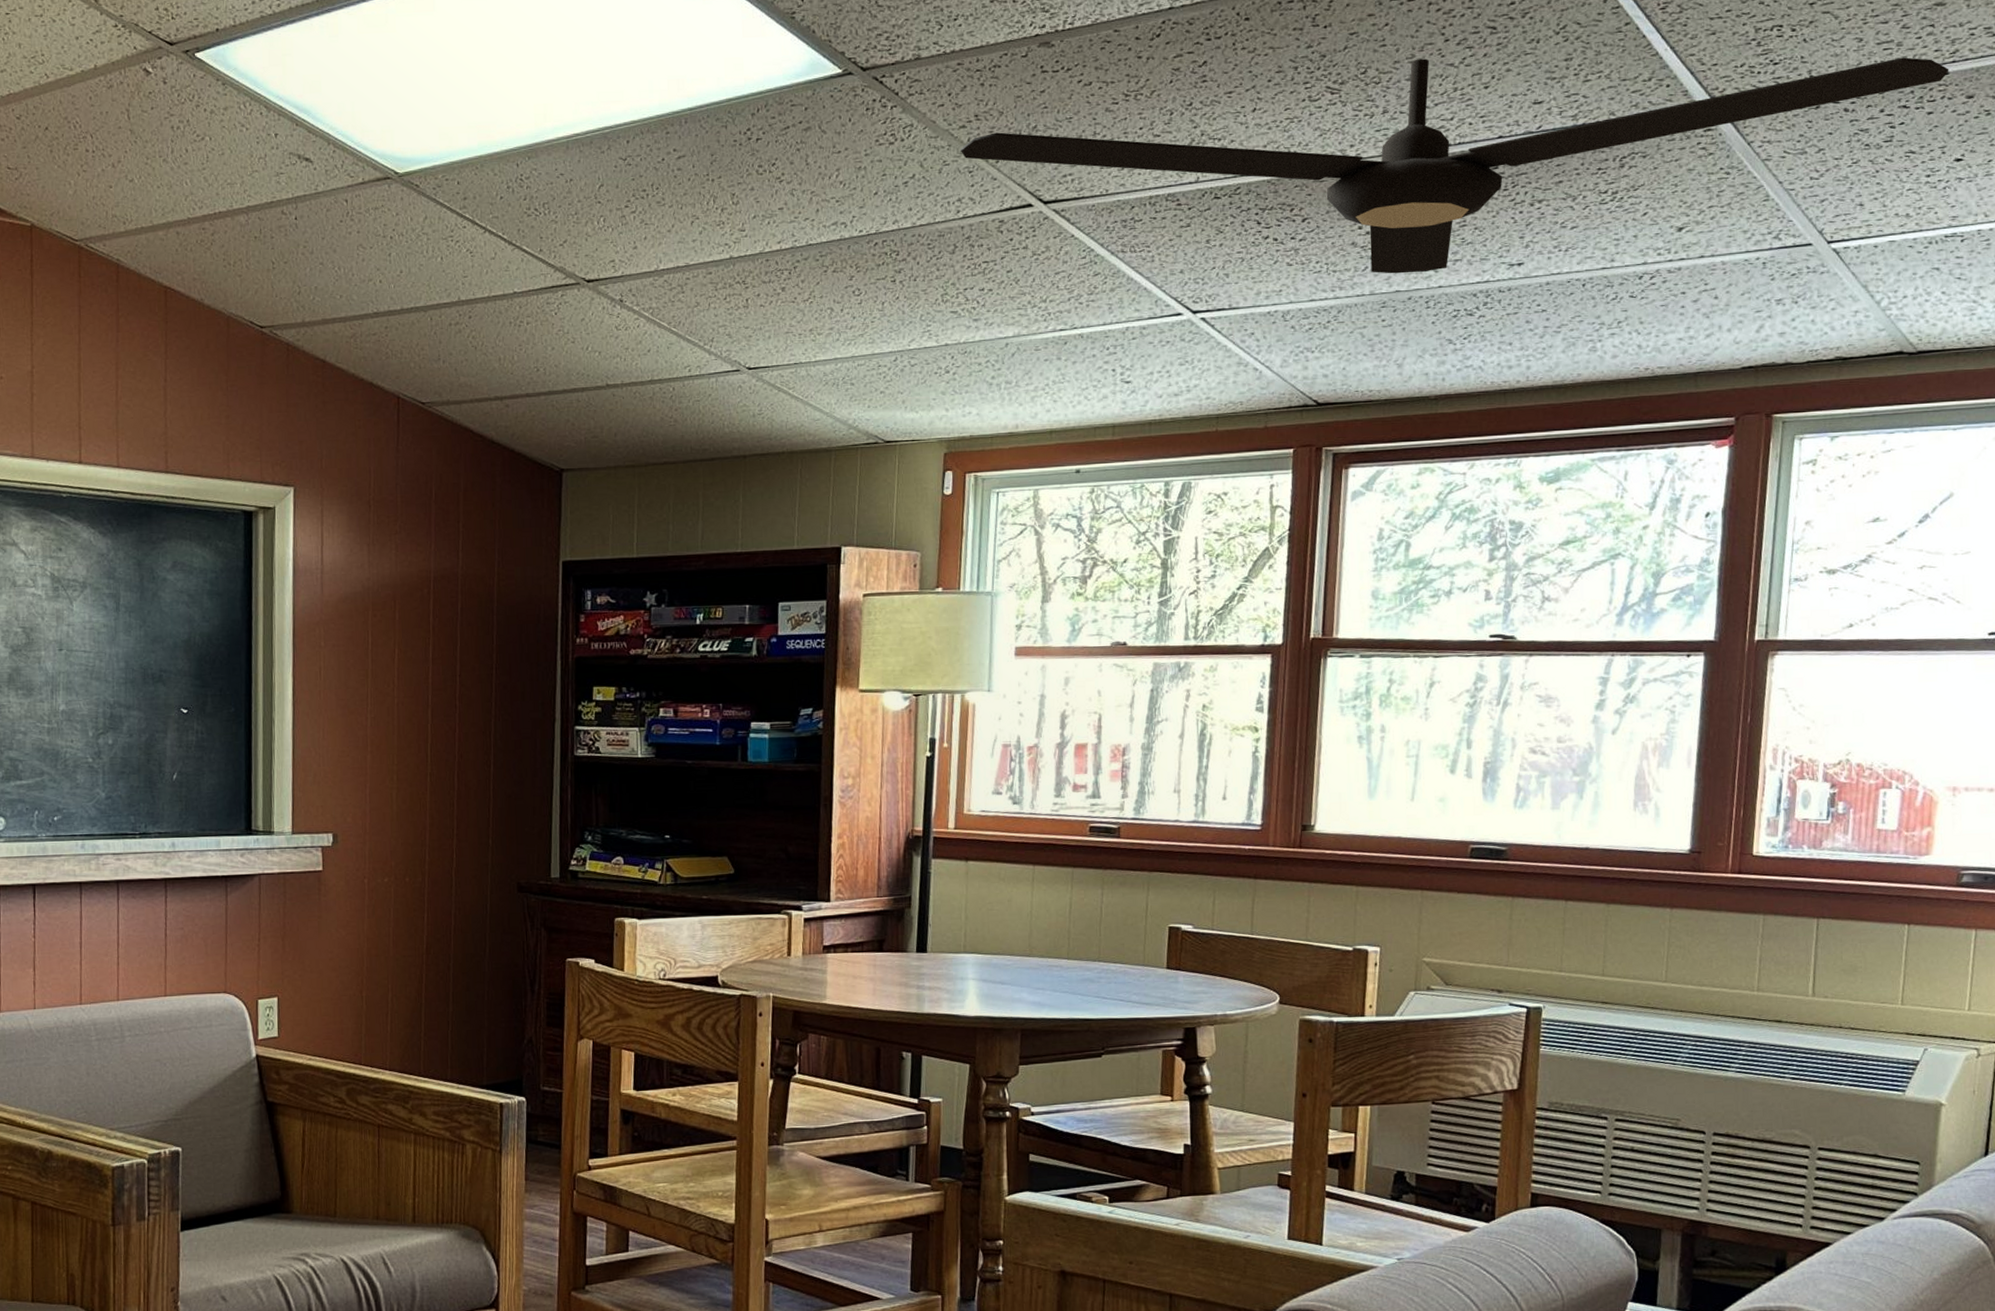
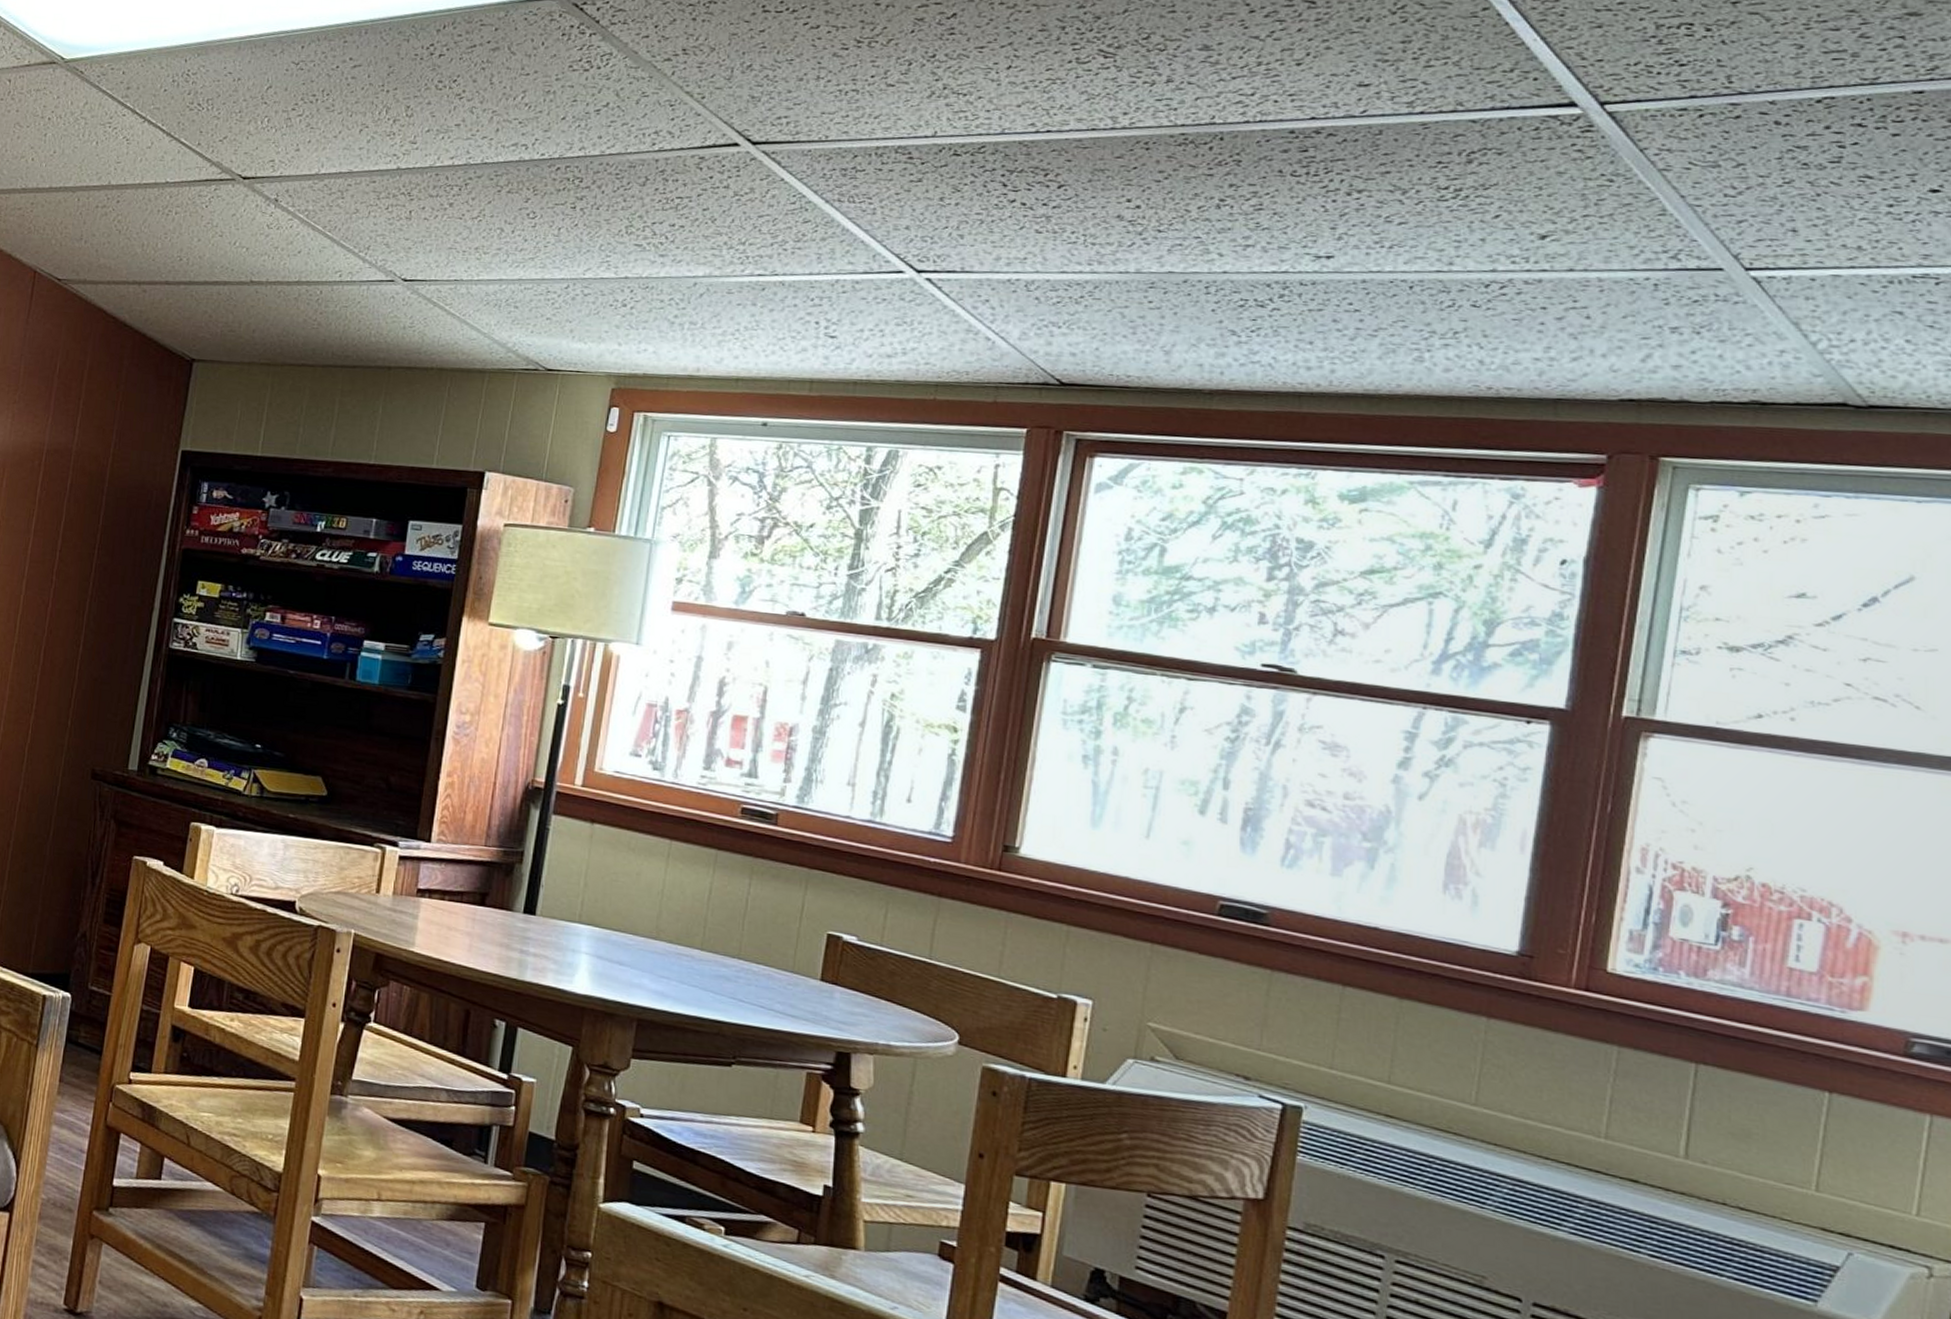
ceiling fan: present [960,57,1949,274] -> none [662,28,1925,255]

